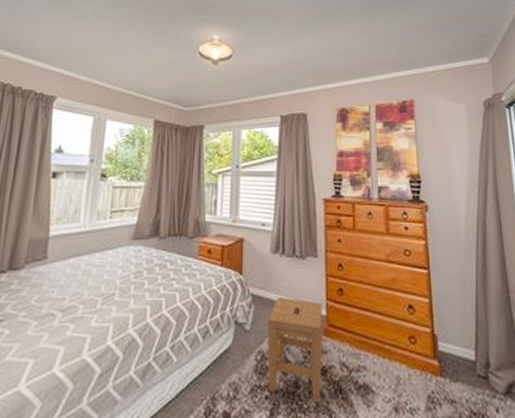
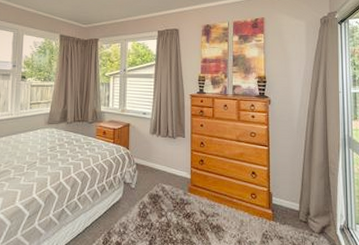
stool: present [268,296,323,402] -> none [148,165,188,236]

